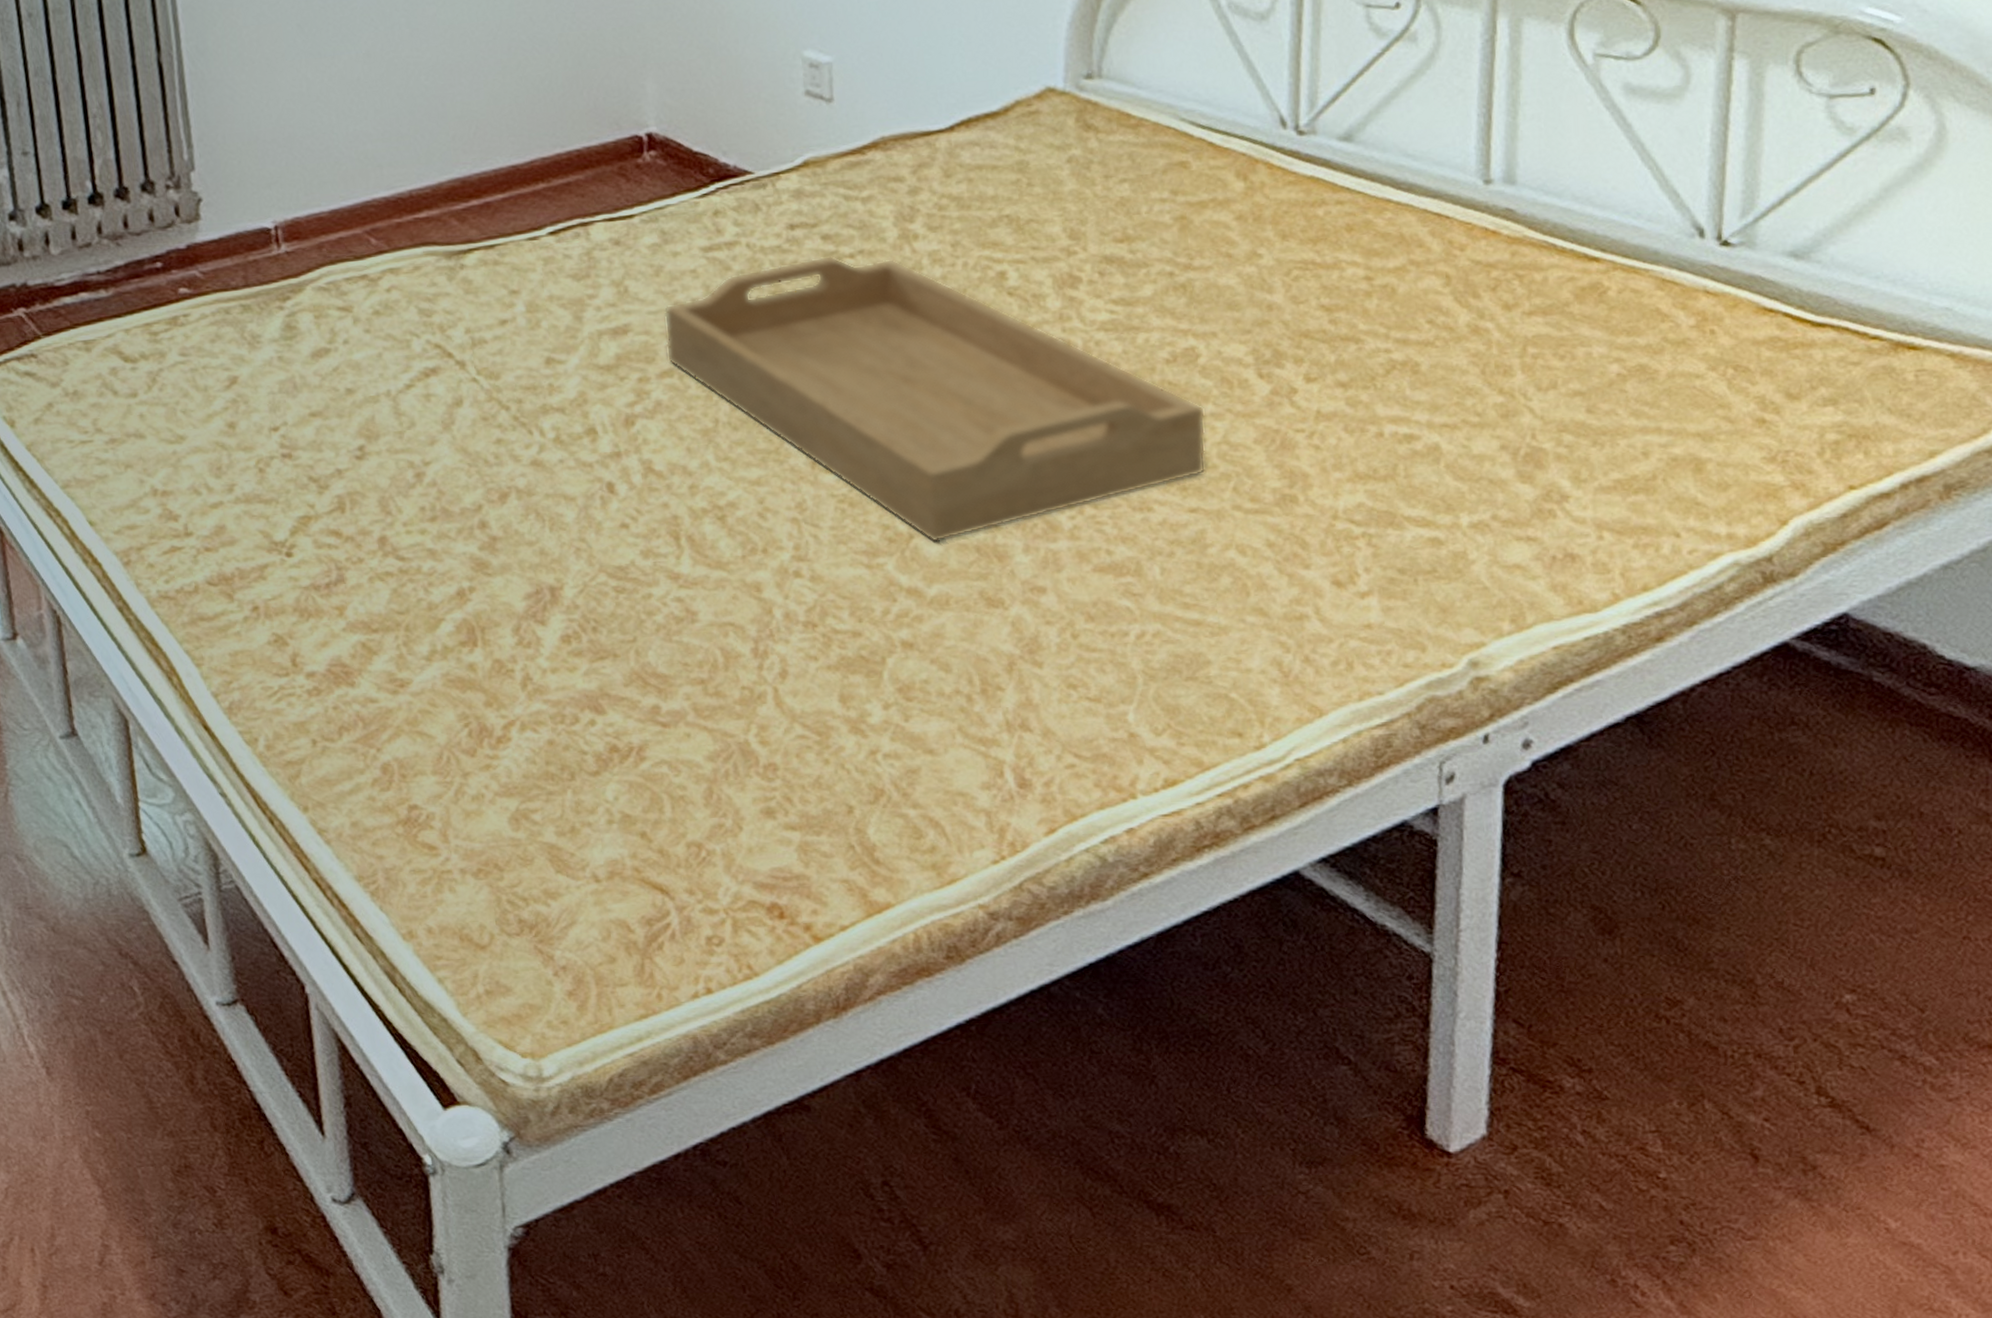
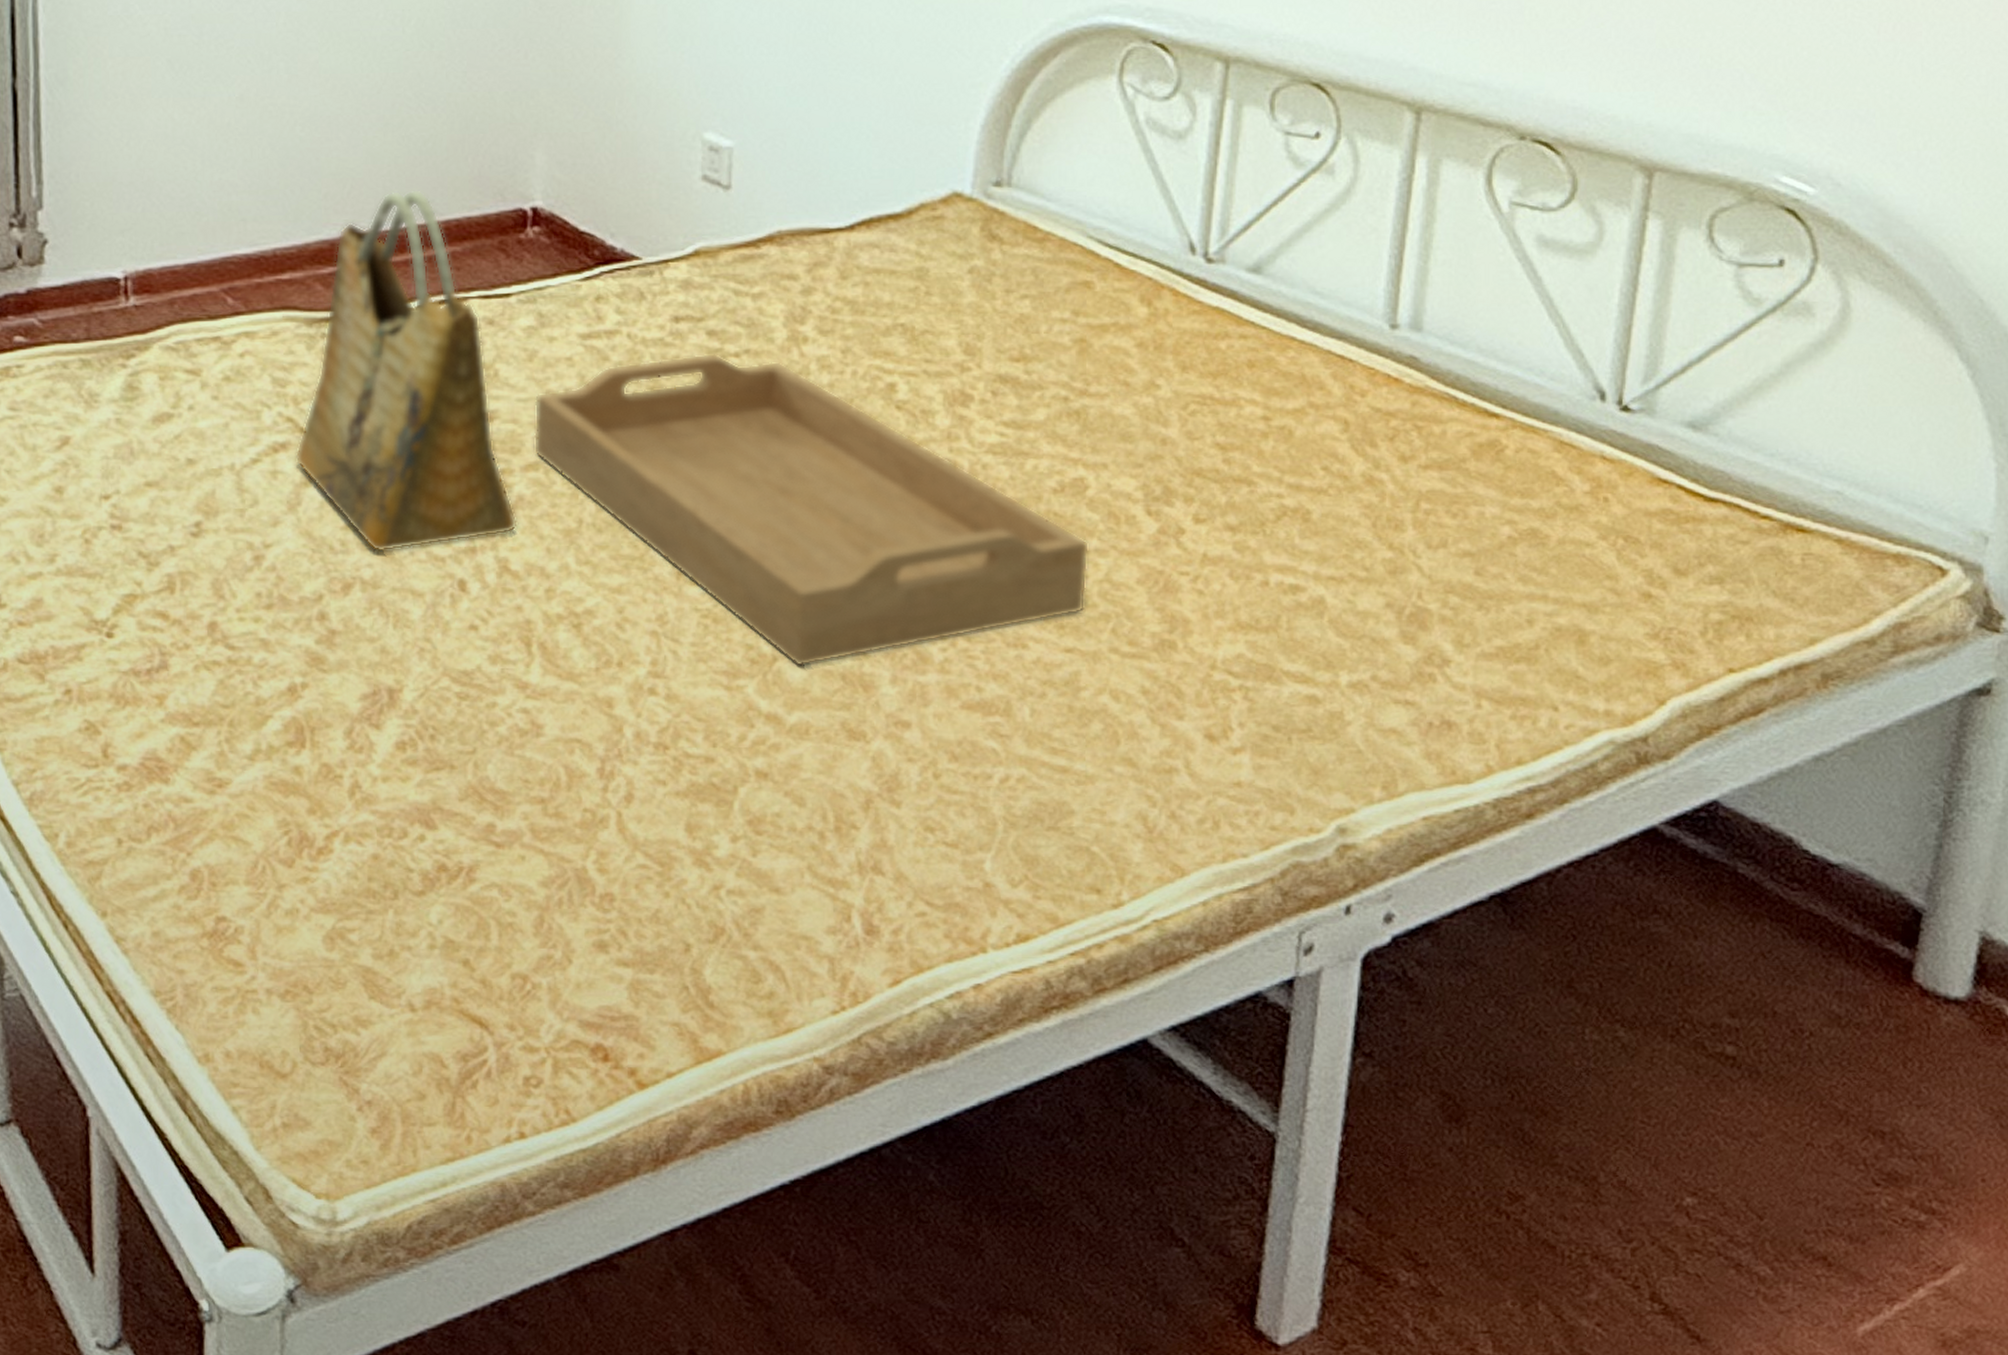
grocery bag: none [445,124,659,463] -> present [295,188,519,553]

